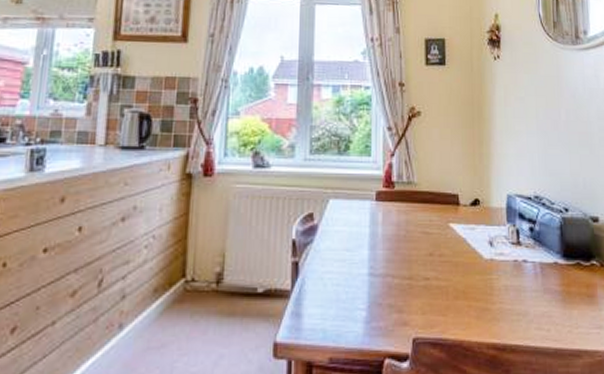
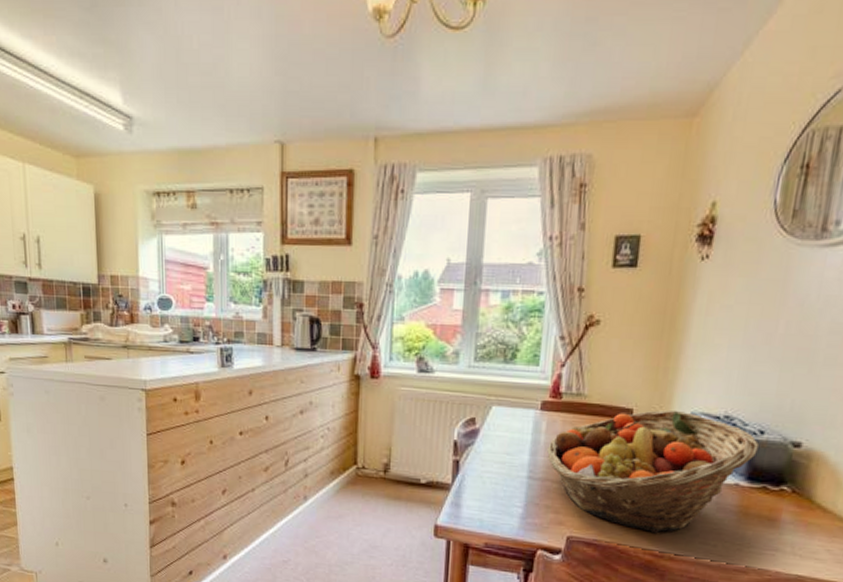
fruit basket: none [385,194,566,324] -> present [547,410,759,534]

